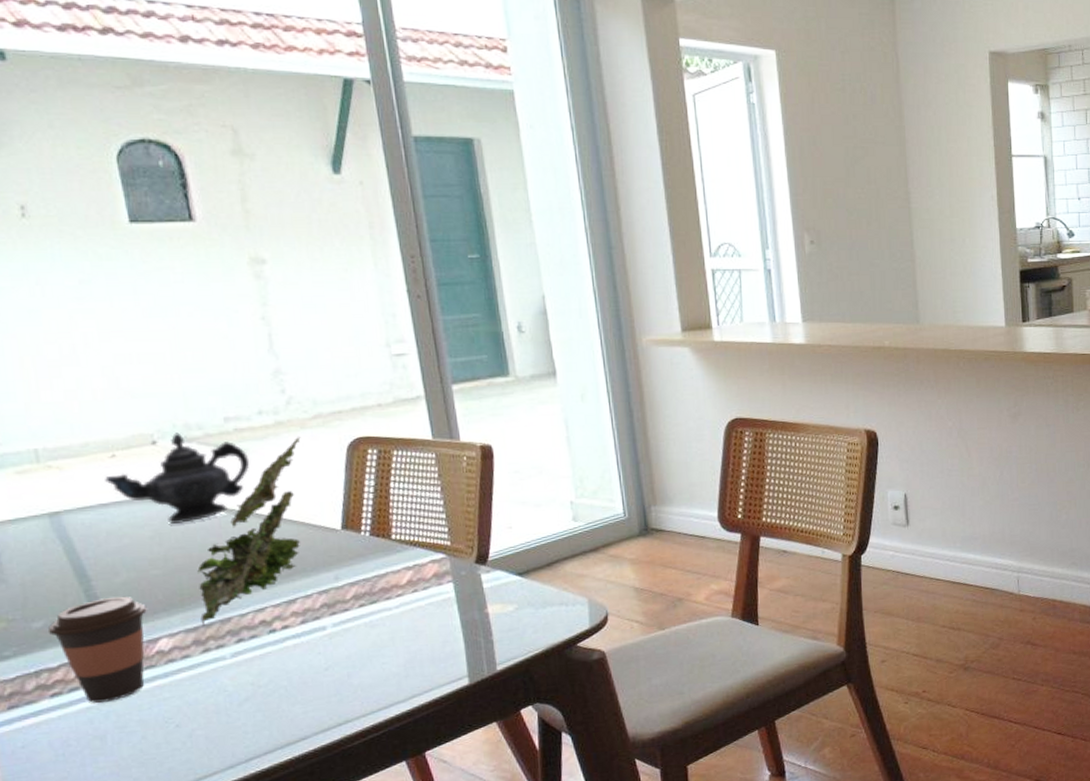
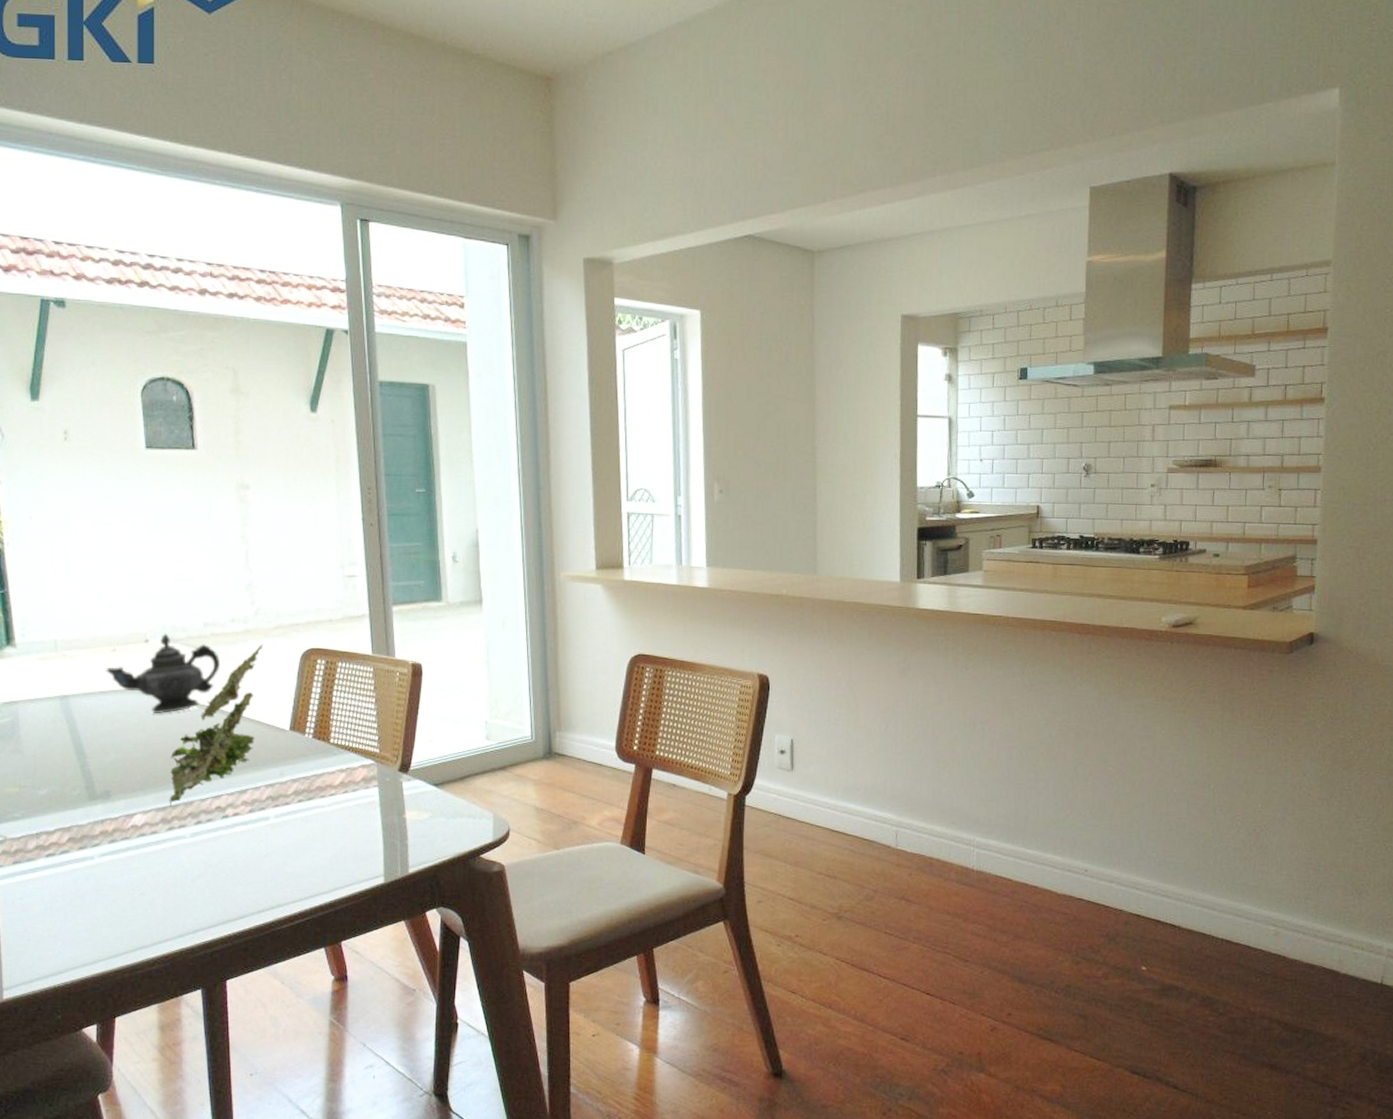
coffee cup: present [47,596,147,703] -> none [49,773,127,866]

